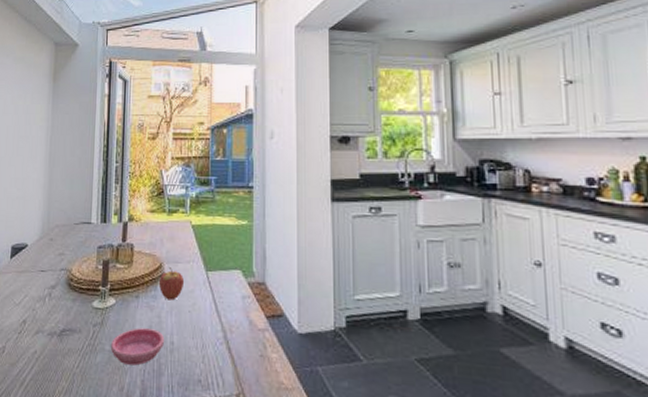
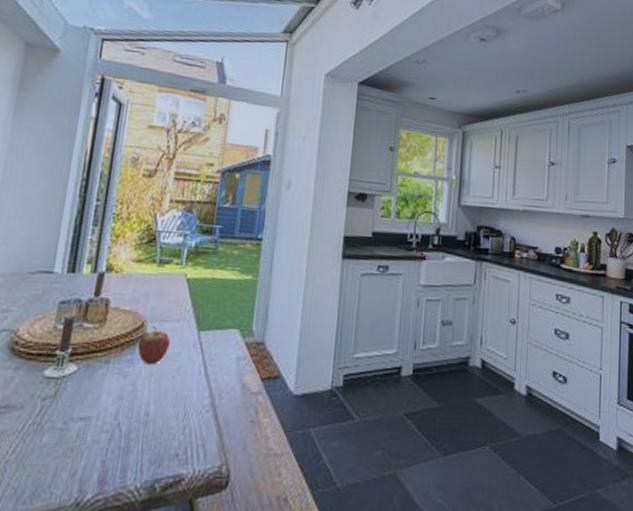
saucer: present [111,328,164,366] -> none [64,399,138,444]

